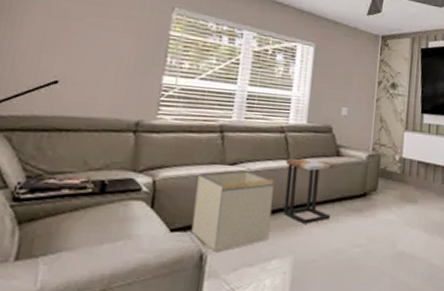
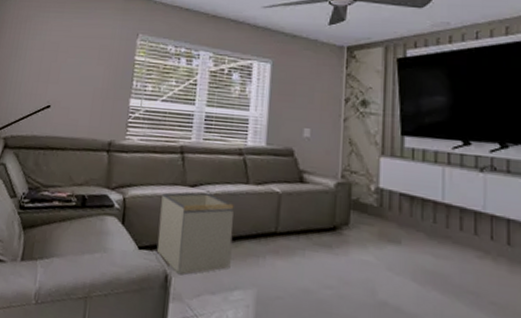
side table: present [284,158,336,224] -> none [245,183,299,256]

